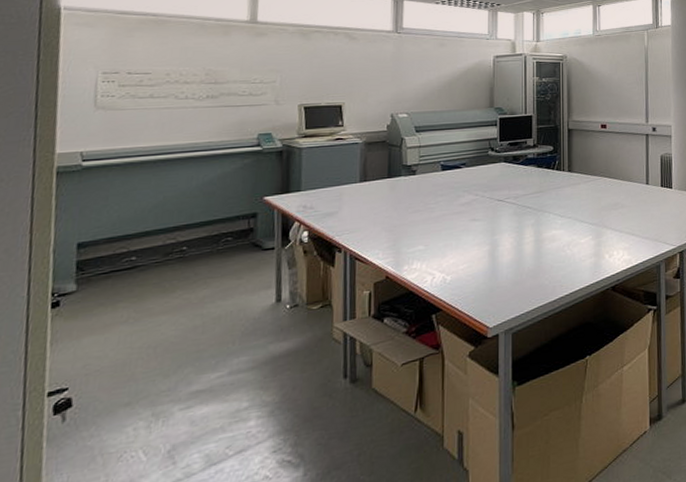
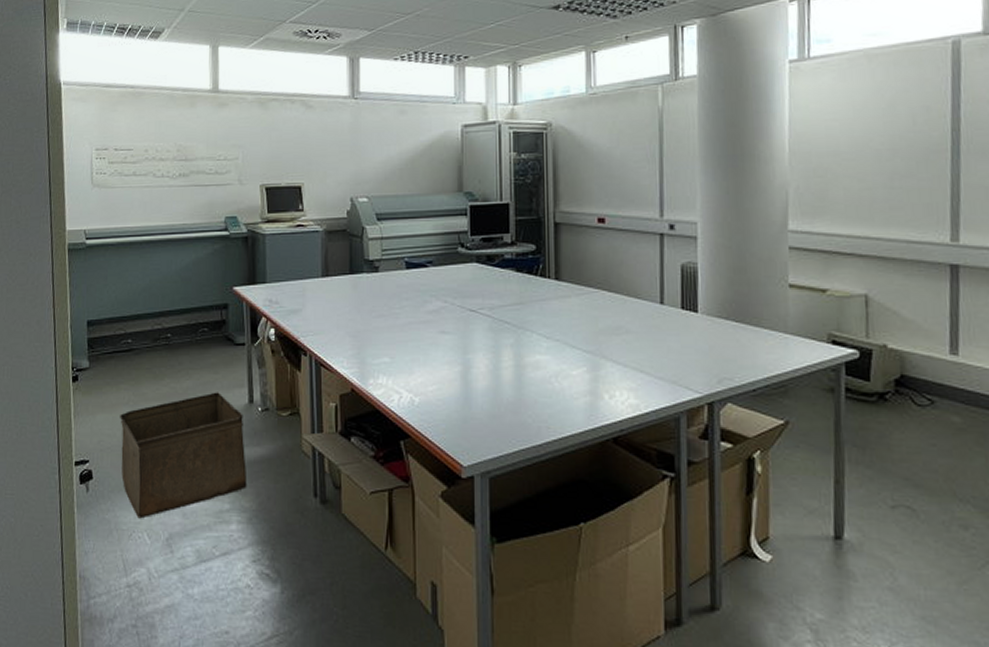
storage bin: none [112,296,270,438] -> present [120,392,247,519]

